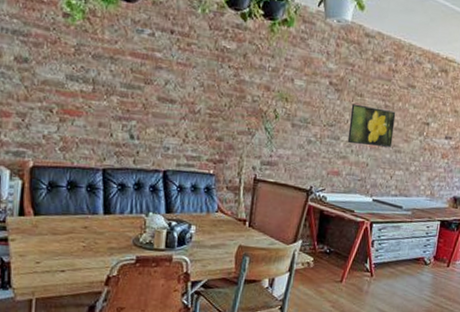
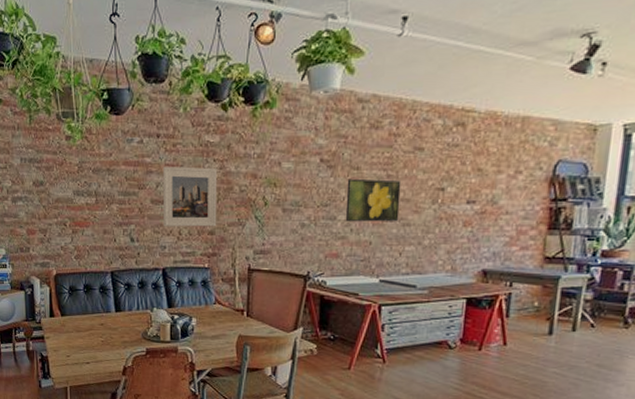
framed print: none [169,64,231,134] -> present [162,166,217,227]

